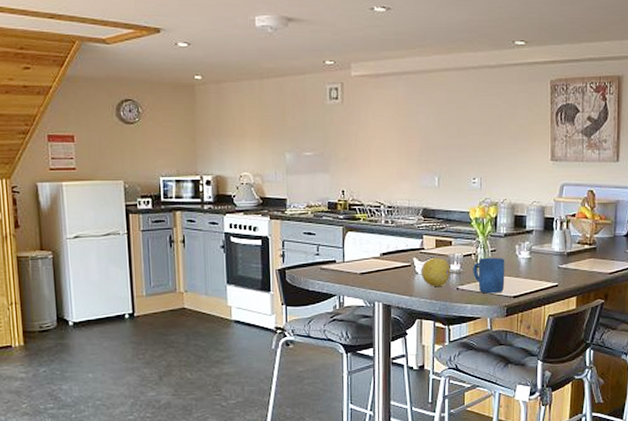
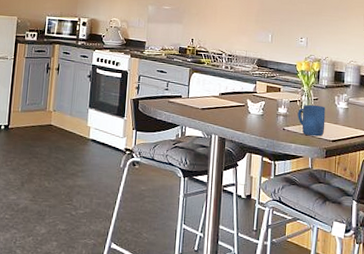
fruit: present [421,258,451,286] -> none [253,101,278,126]

